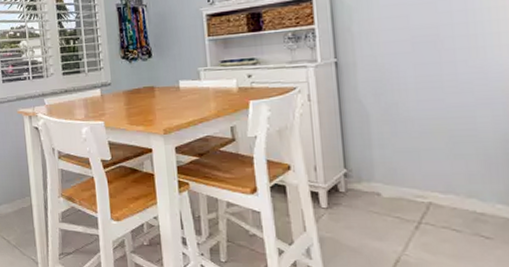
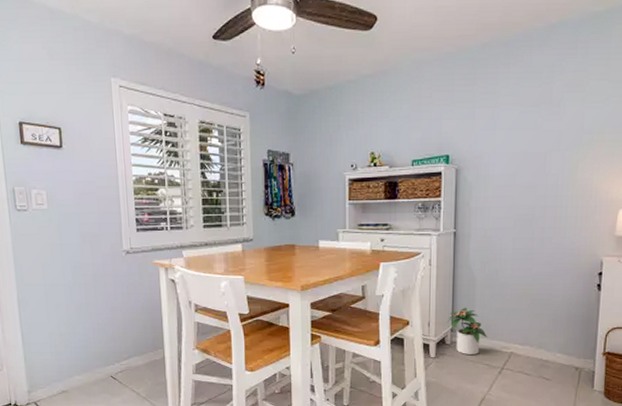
potted plant: none [337,147,395,205] -> present [447,307,488,354]

